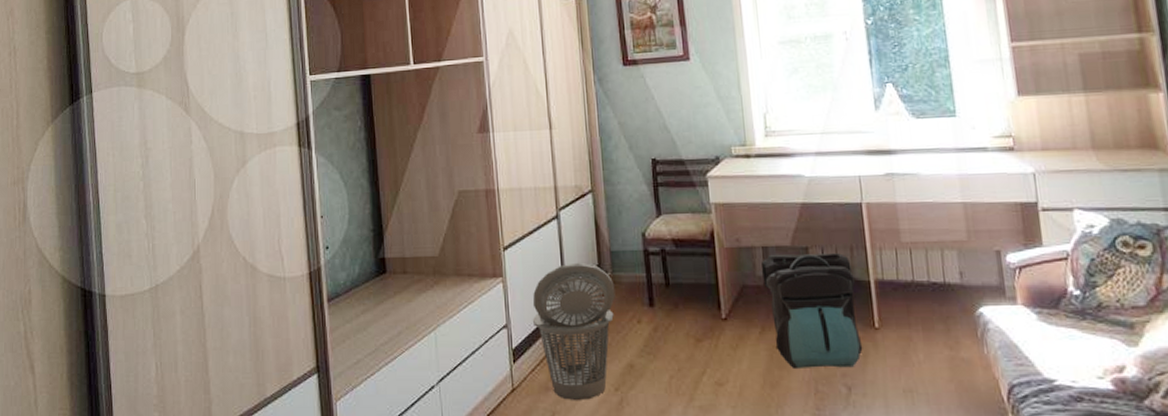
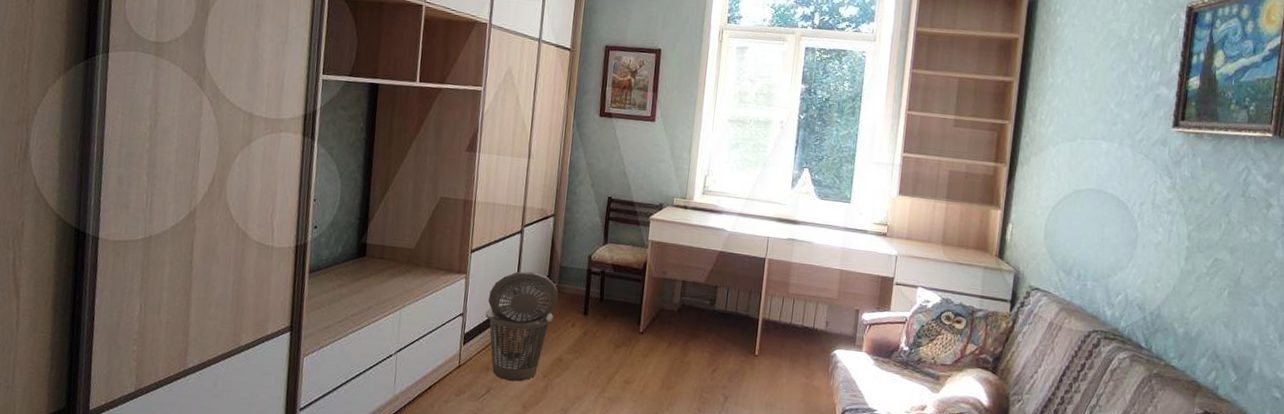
backpack: present [762,253,863,368] -> none [677,287,749,383]

